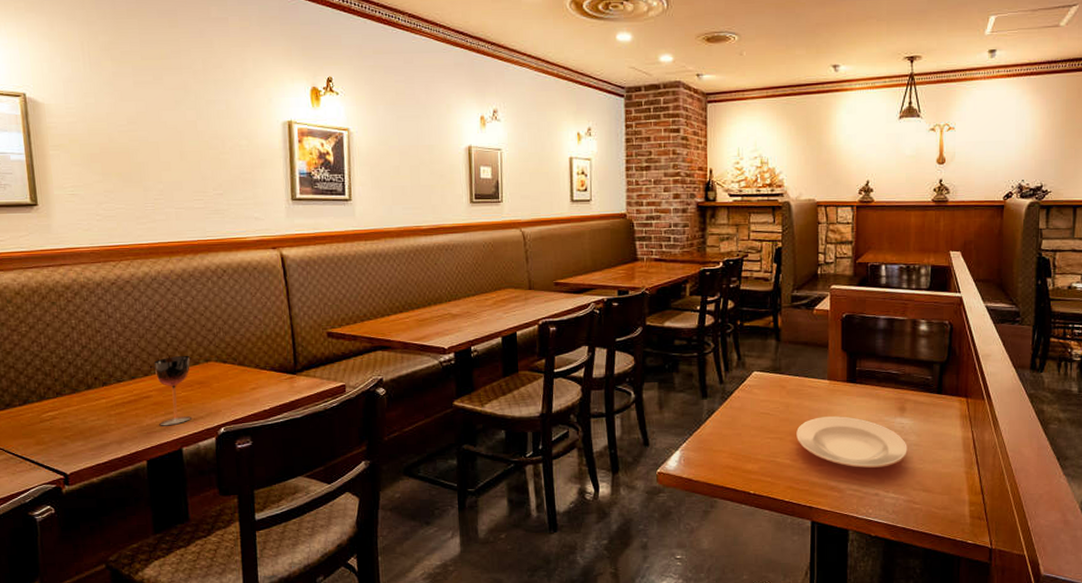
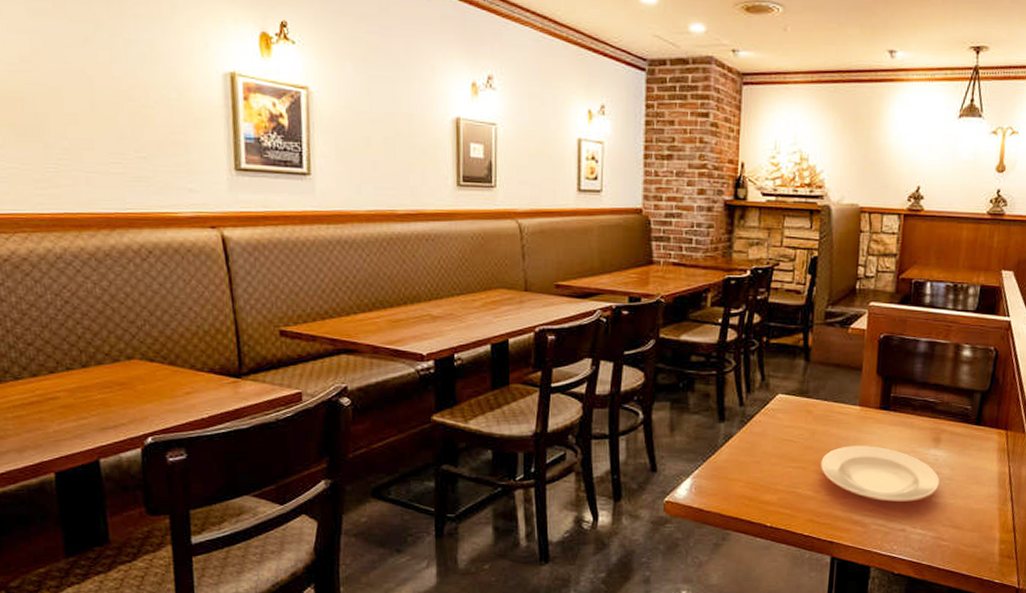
wineglass: present [155,355,191,426] -> none [62,350,110,433]

